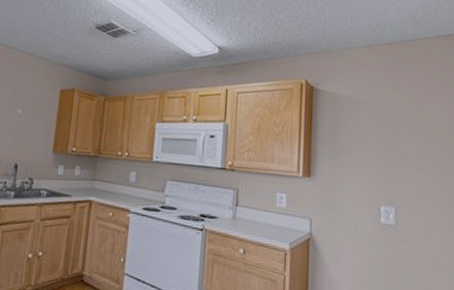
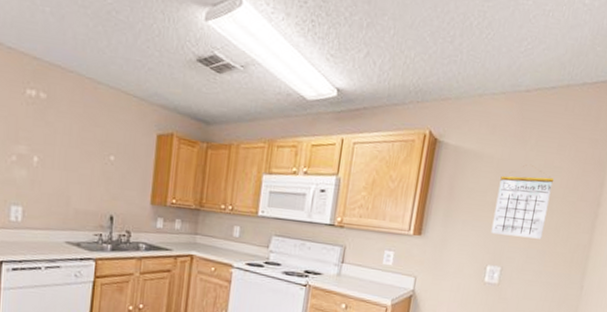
calendar: none [378,108,430,179] -> present [491,165,554,239]

